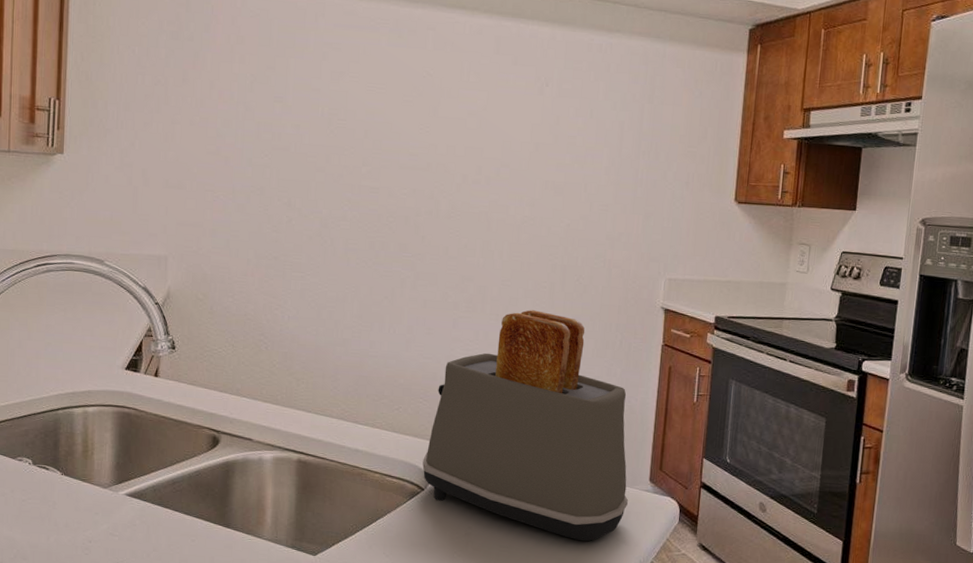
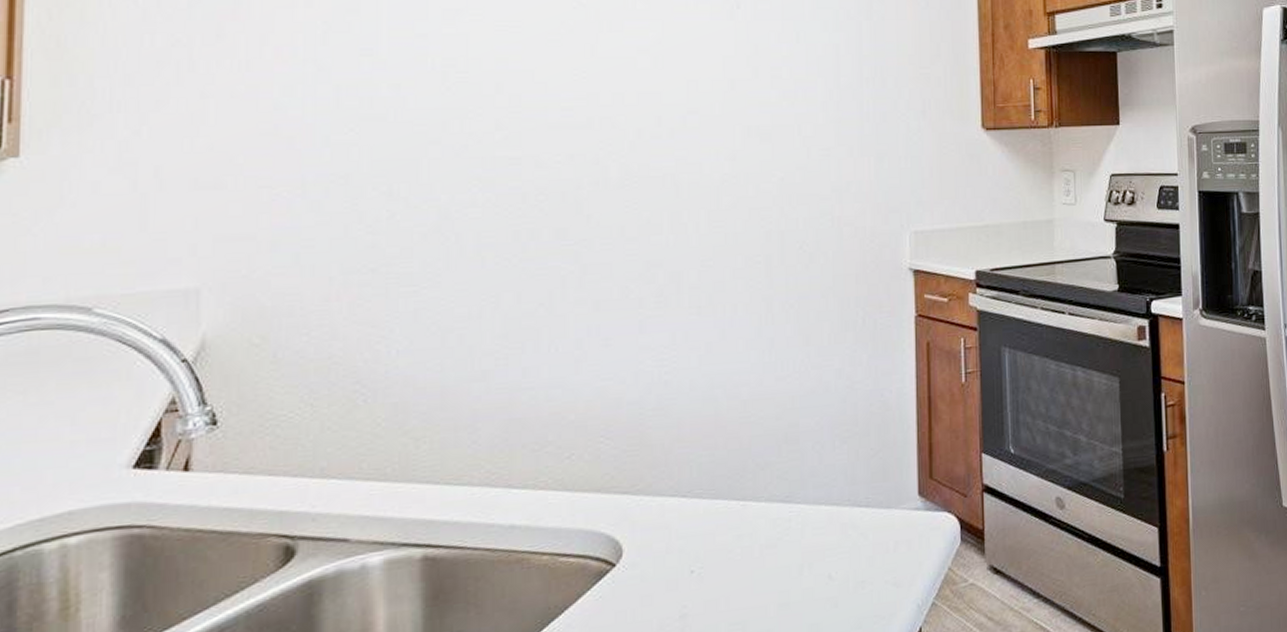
toaster: present [422,310,629,542] -> none [611,294,895,595]

